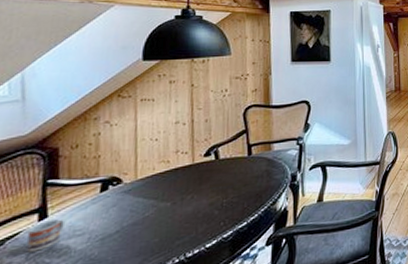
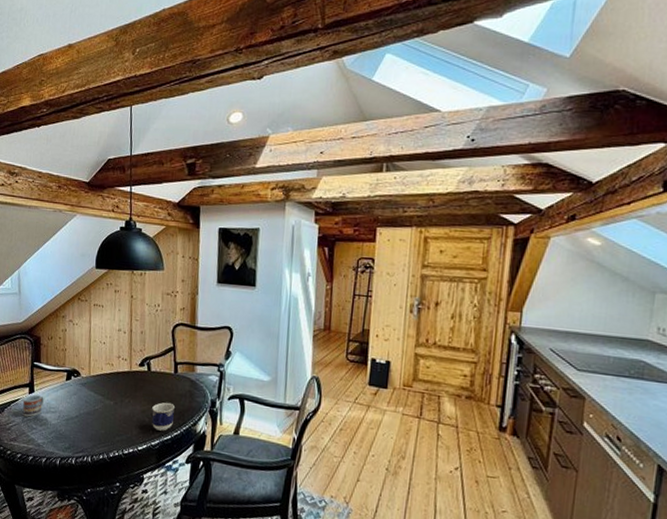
cup: none [222,187,250,220] -> present [152,402,175,431]

